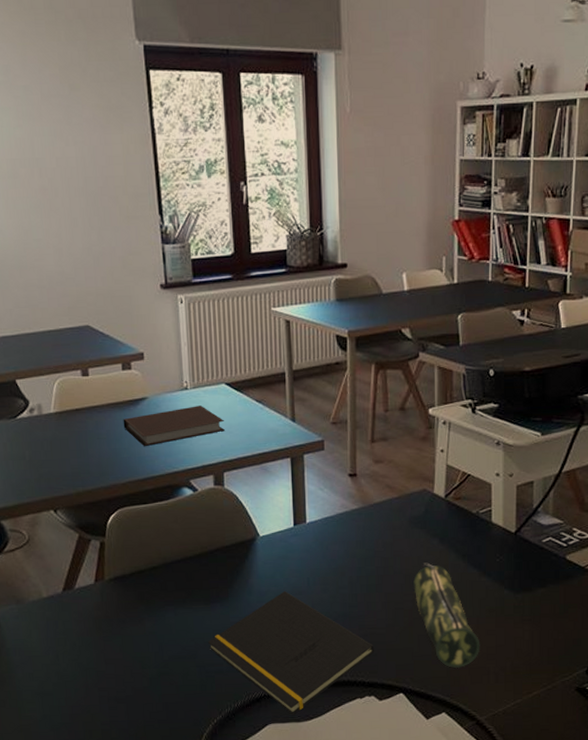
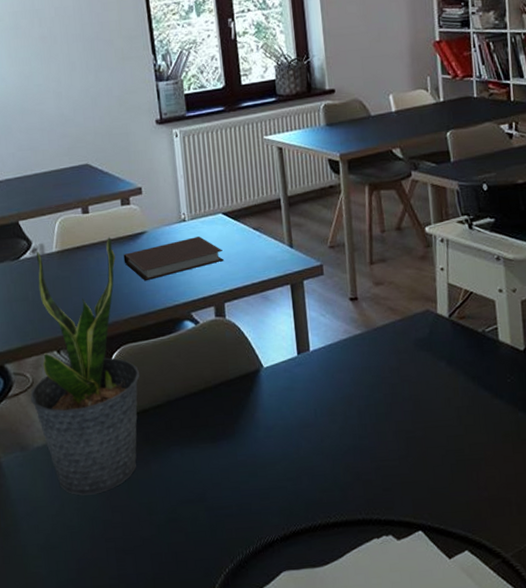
potted plant: none [26,400,136,648] -> present [30,236,140,496]
notepad: present [207,591,375,715] -> none [215,424,389,560]
pencil case: present [413,562,480,669] -> none [423,387,499,501]

